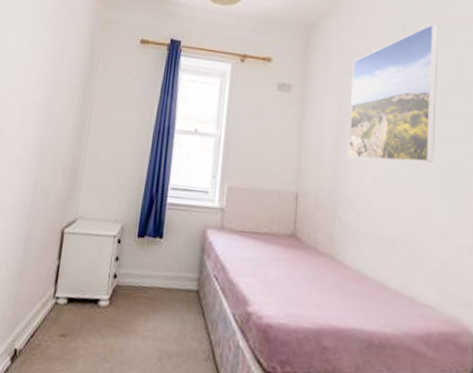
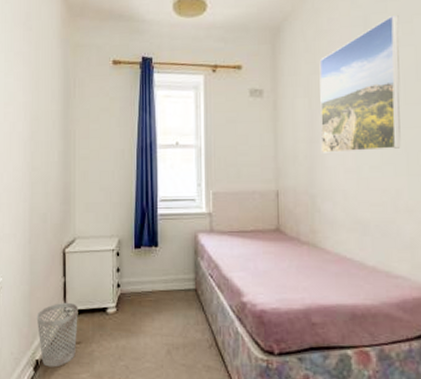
wastebasket: none [21,287,69,361] -> present [36,302,78,367]

